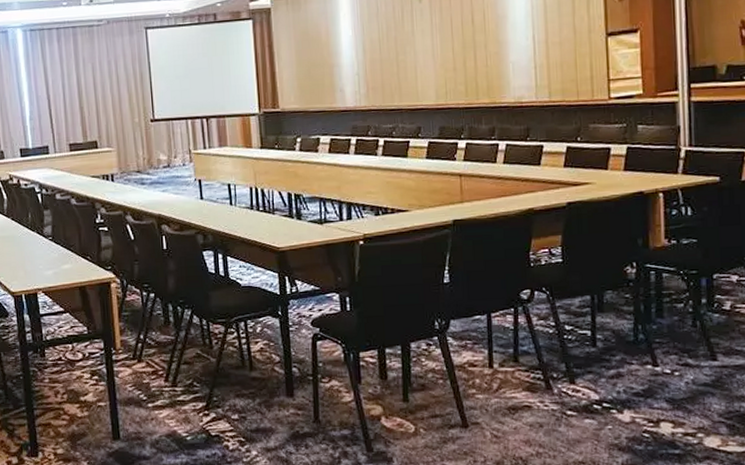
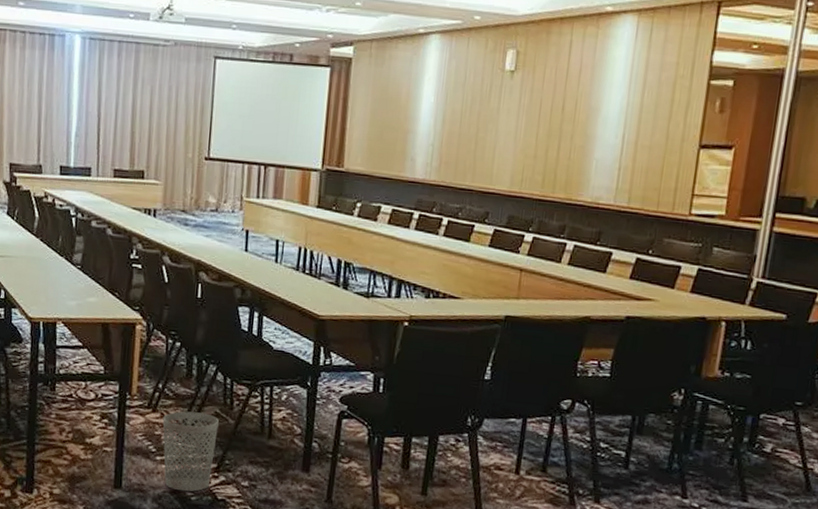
wastebasket: none [148,356,202,433] -> present [162,411,219,492]

